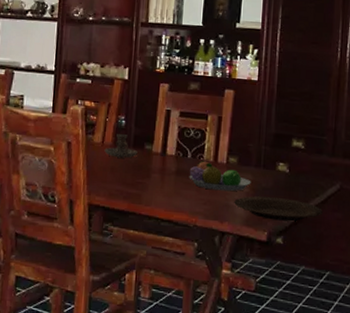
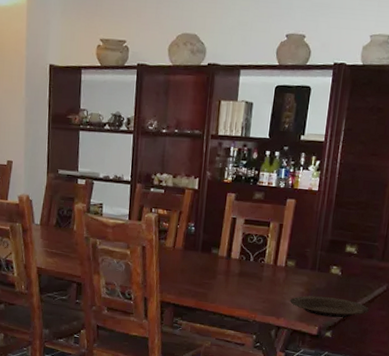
candle holder: present [104,134,138,158] -> none [175,239,205,261]
fruit bowl: present [189,161,251,192] -> none [250,264,307,292]

